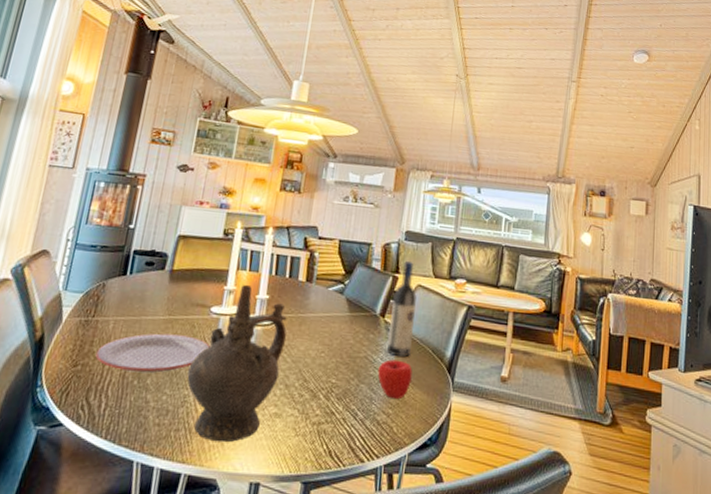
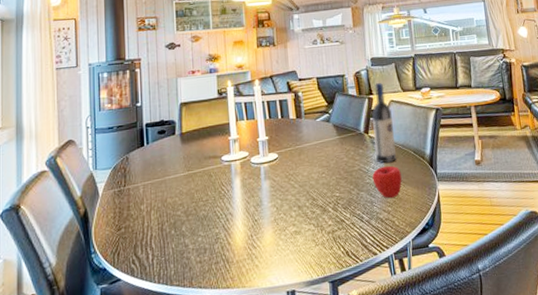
plate: present [95,333,210,374] -> none [134,184,228,225]
ceremonial vessel: present [187,284,287,443] -> none [214,131,291,265]

